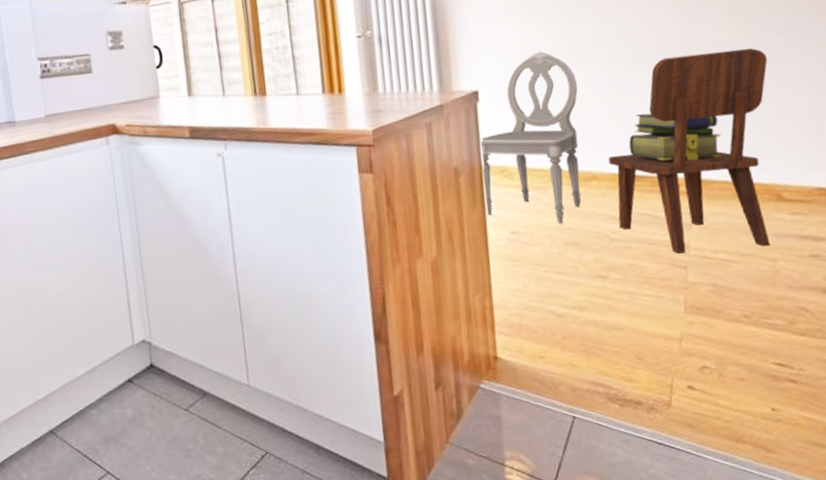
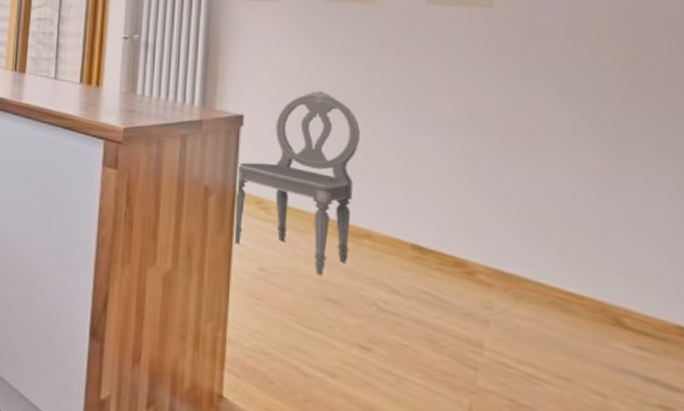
dining chair: present [608,47,770,254] -> none [389,128,617,378]
stack of books: present [628,113,722,161] -> none [416,181,541,254]

